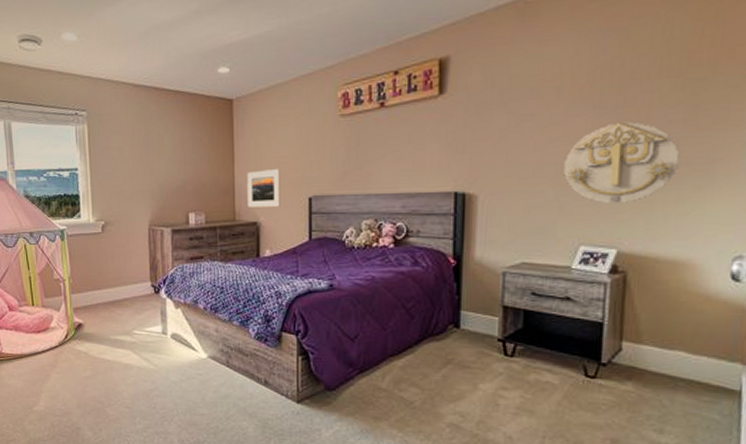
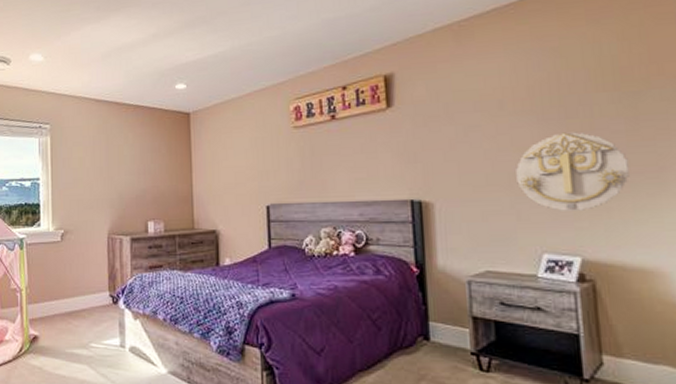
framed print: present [247,169,280,207] -> none [205,178,239,216]

